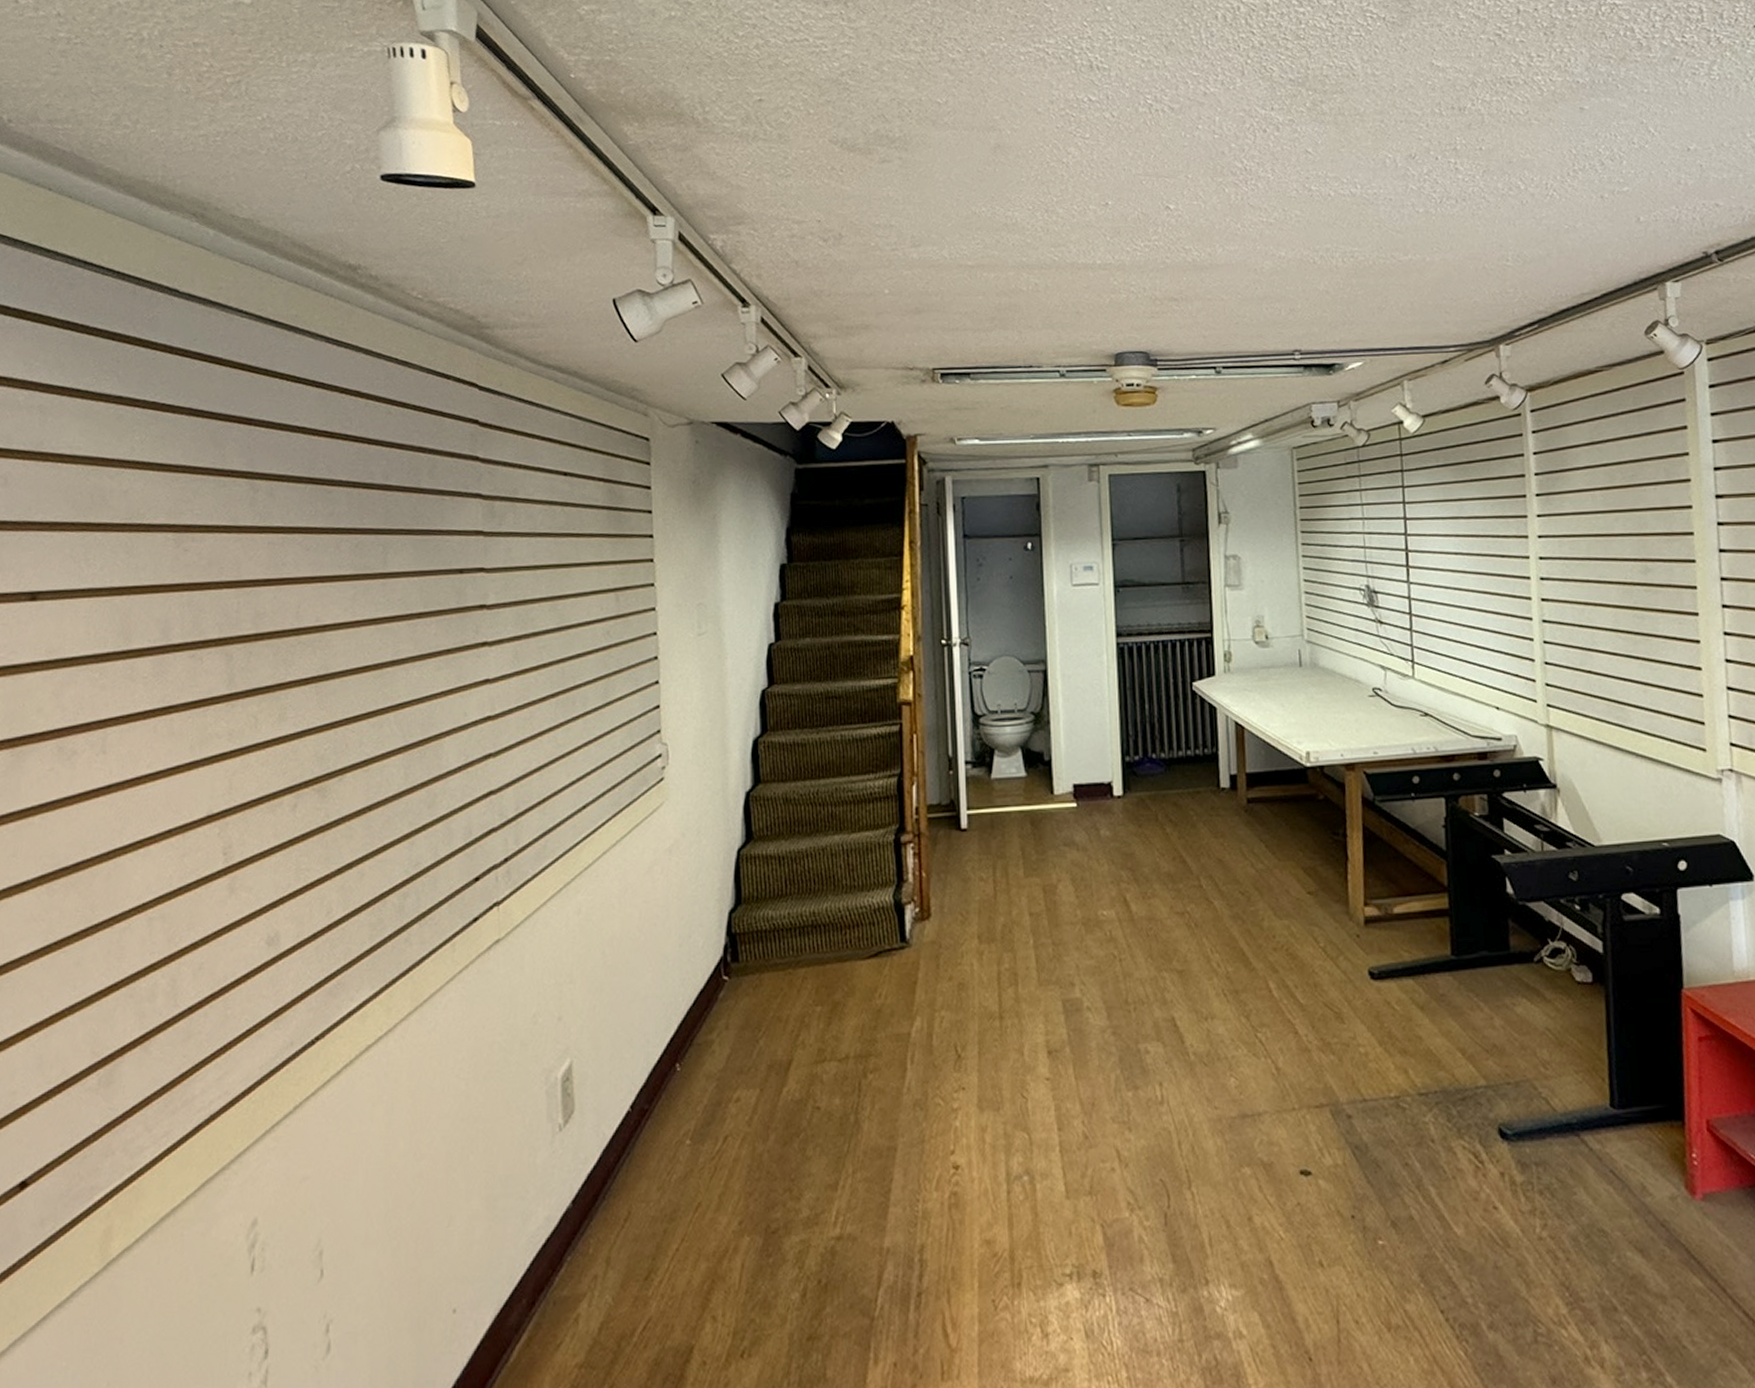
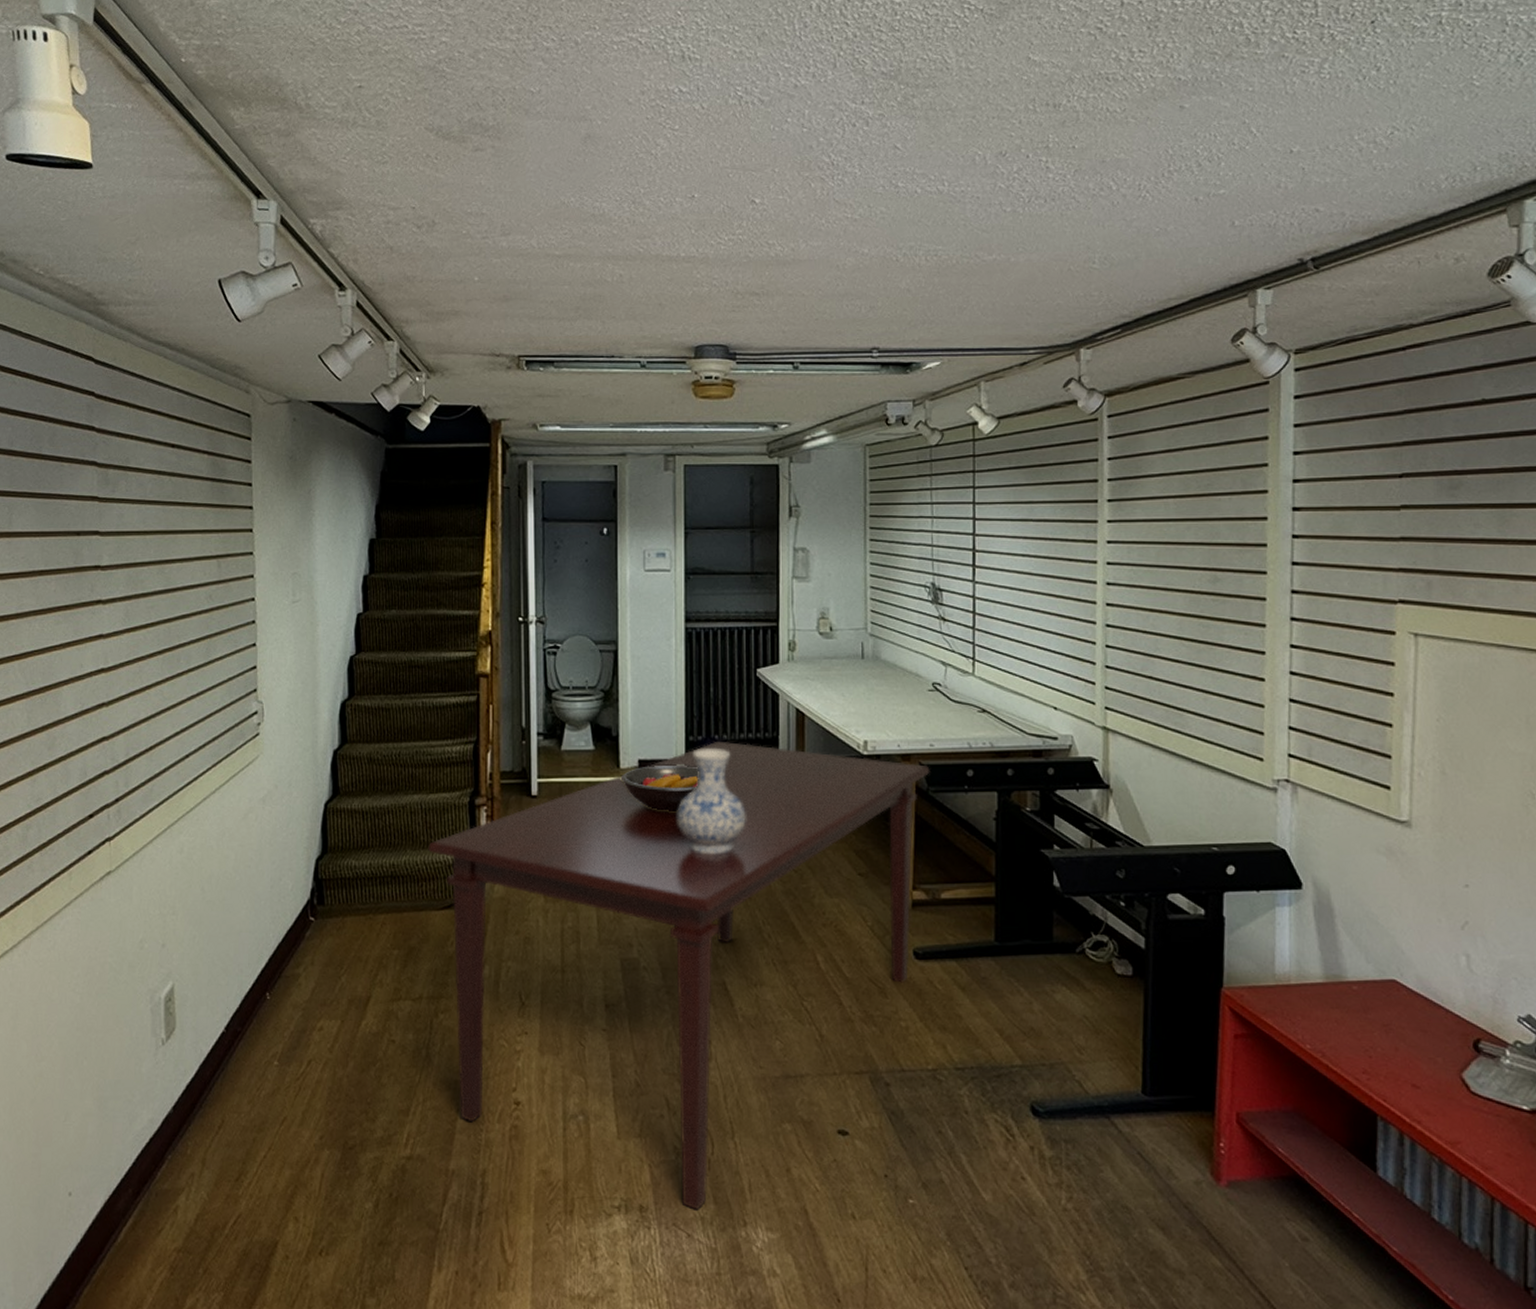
dining table: none [851,760,1376,1271] -> present [428,741,930,1210]
fruit bowl: none [1056,788,1138,838] -> present [621,766,699,811]
vase: none [1116,768,1189,882] -> present [677,749,746,855]

